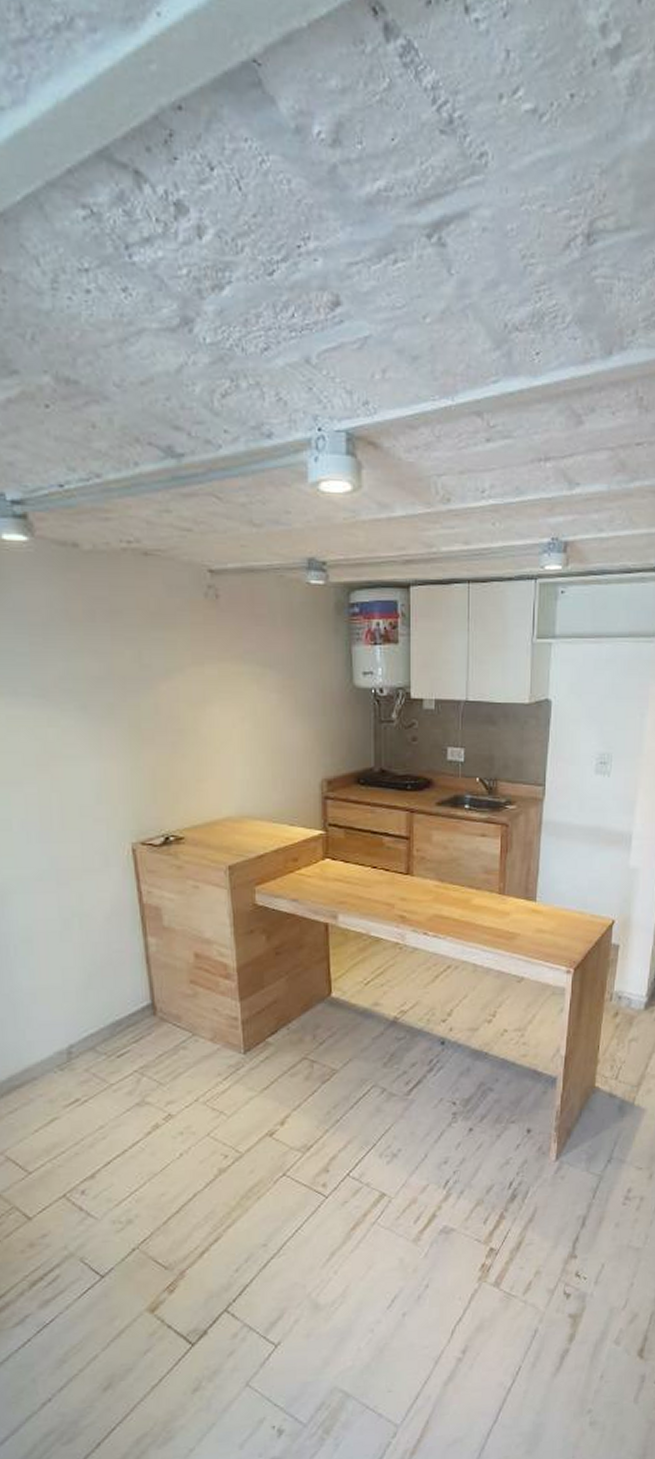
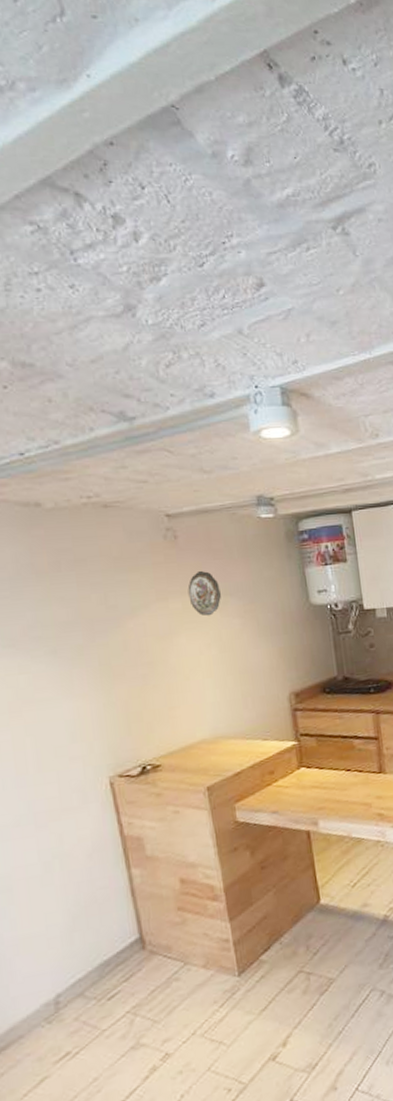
decorative plate: none [225,636,260,687] -> present [187,570,221,617]

